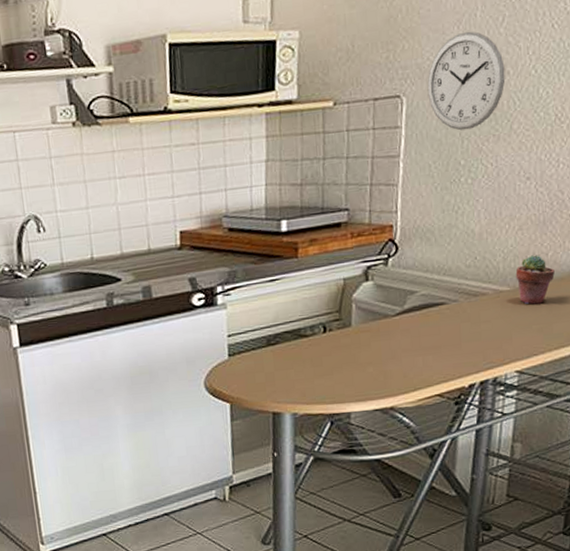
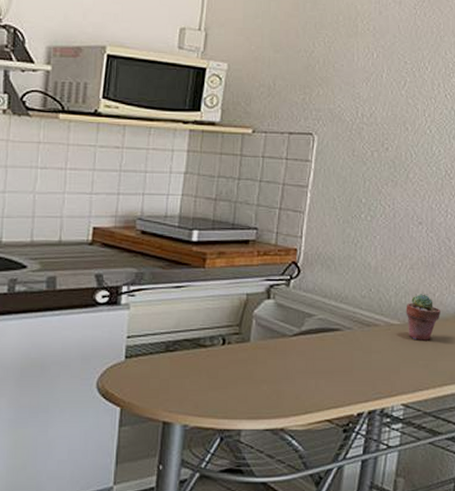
wall clock: present [427,31,506,131] -> none [337,88,404,172]

